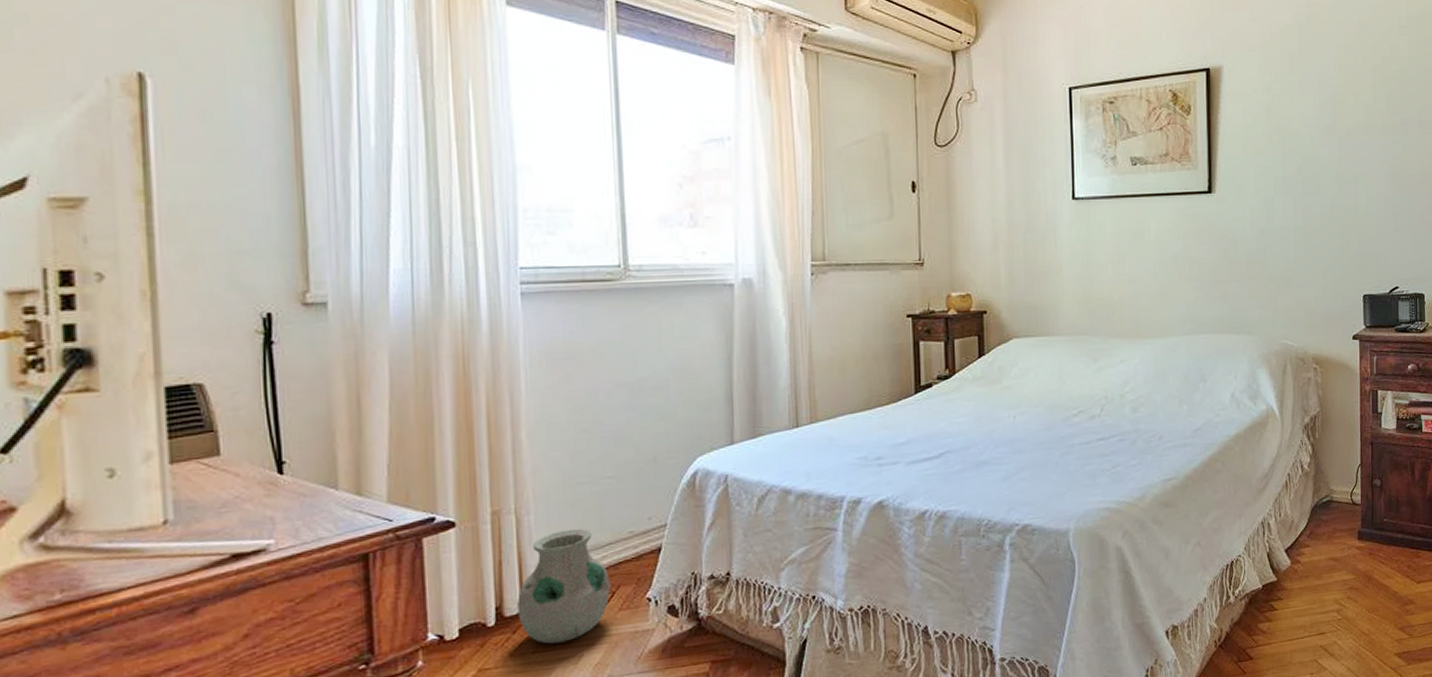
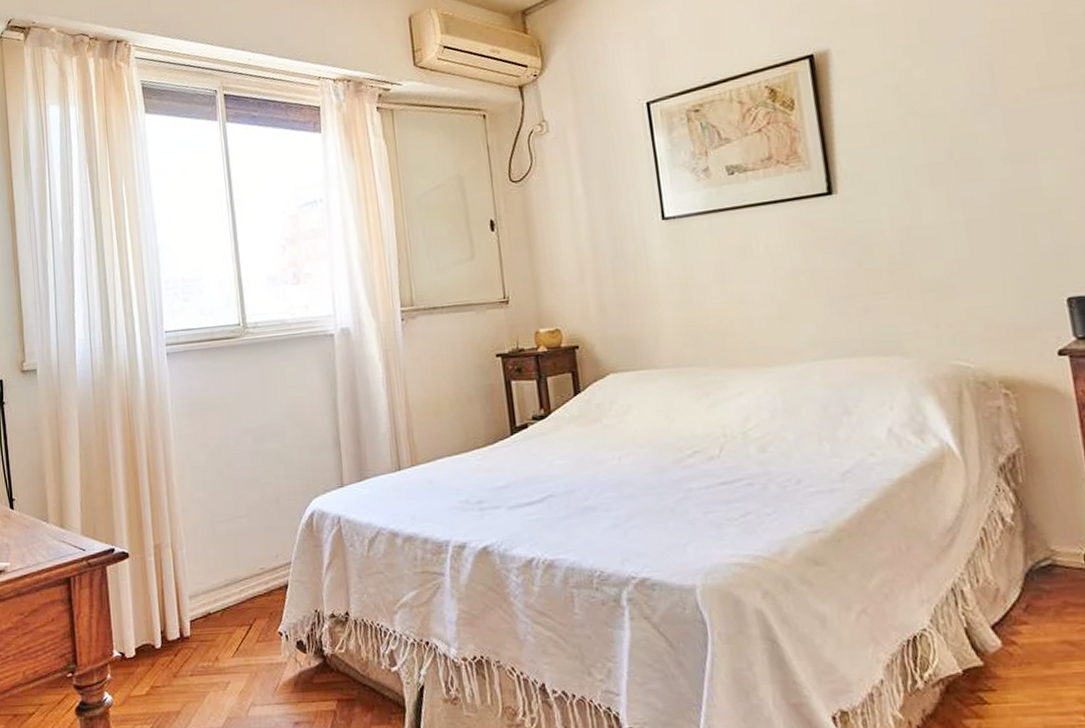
vase: present [517,528,611,644] -> none [177,563,249,669]

